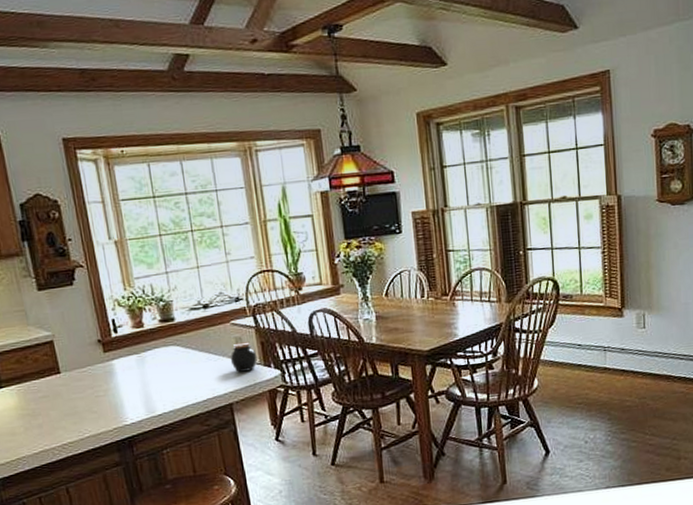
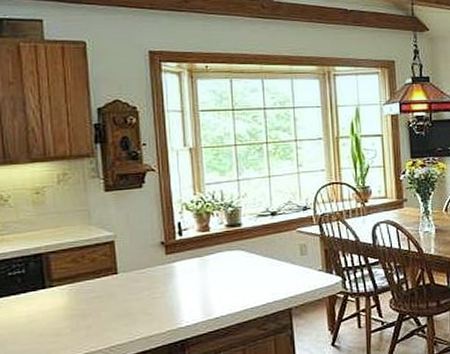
jar: present [230,341,257,372] -> none [293,249,320,278]

